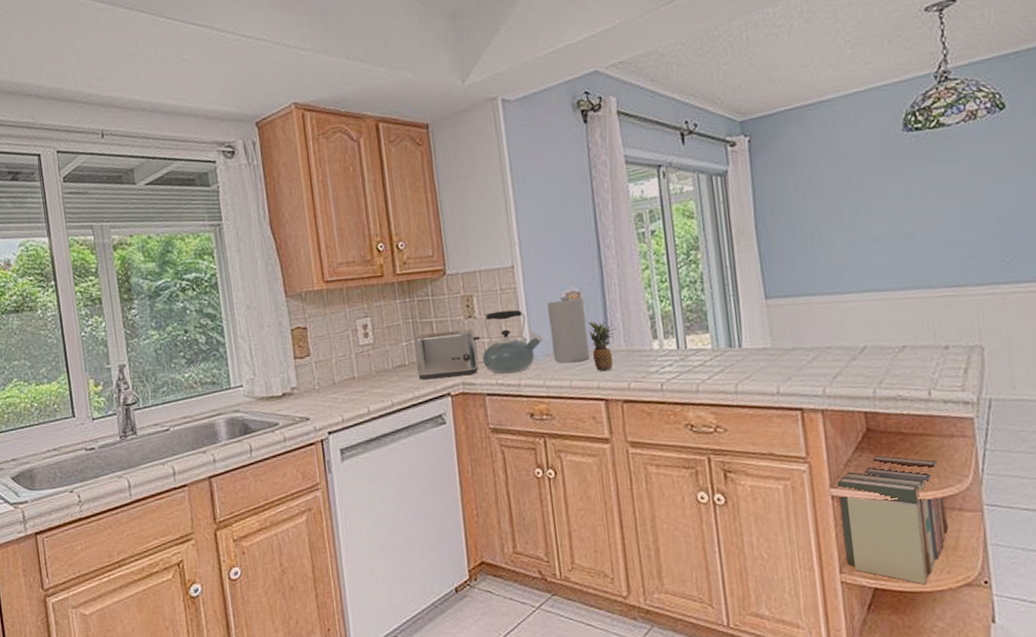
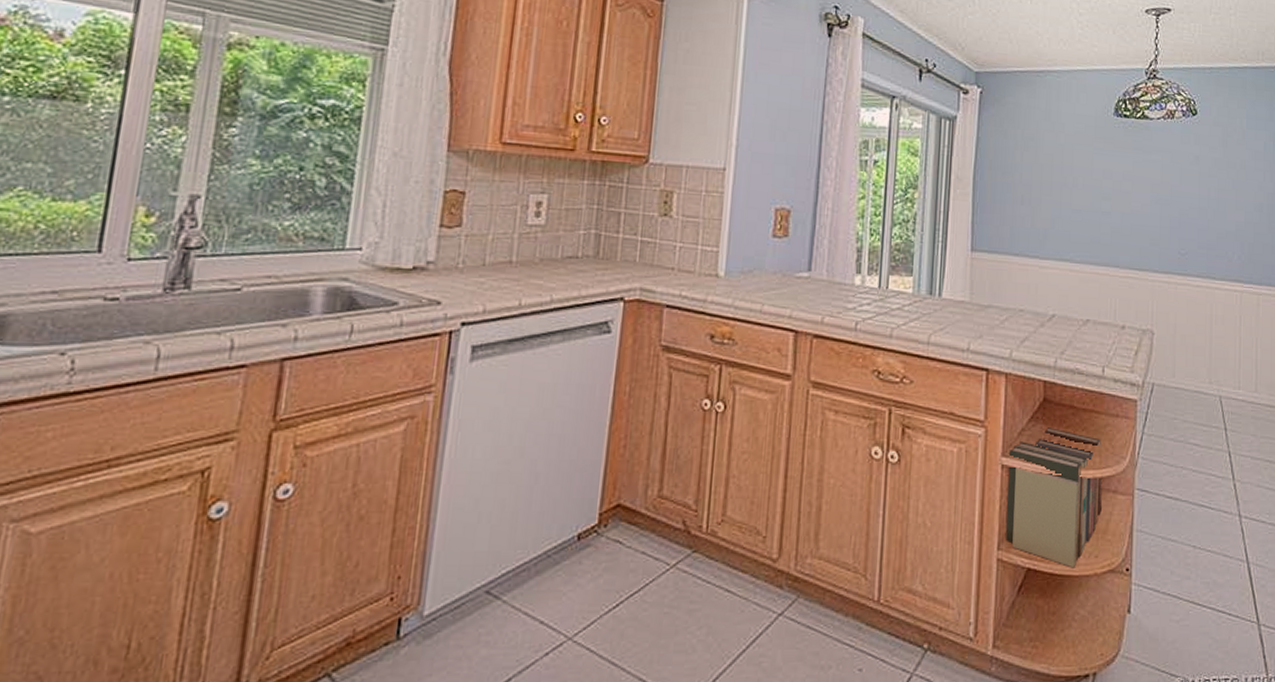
toaster: present [413,329,481,380] -> none [589,225,673,281]
kettle: present [482,309,543,374] -> none [669,214,741,285]
paper towel holder: present [547,295,590,364] -> none [748,210,792,286]
fruit: present [587,320,616,371] -> none [791,242,821,299]

